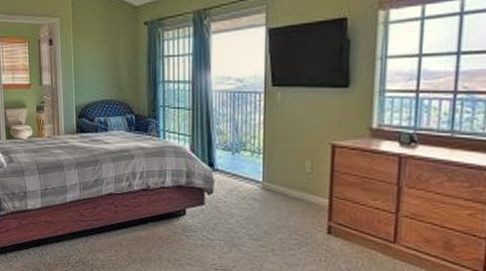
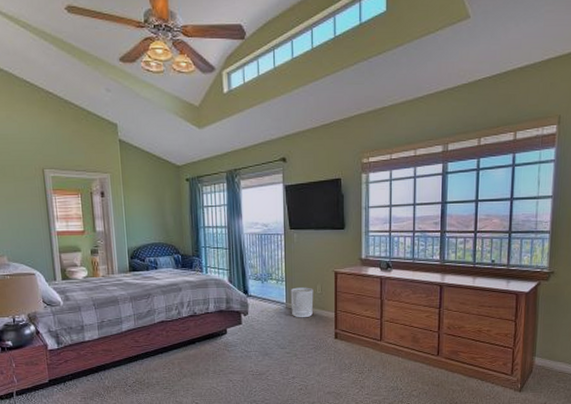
waste bin: none [269,162,301,204] -> present [290,287,314,318]

